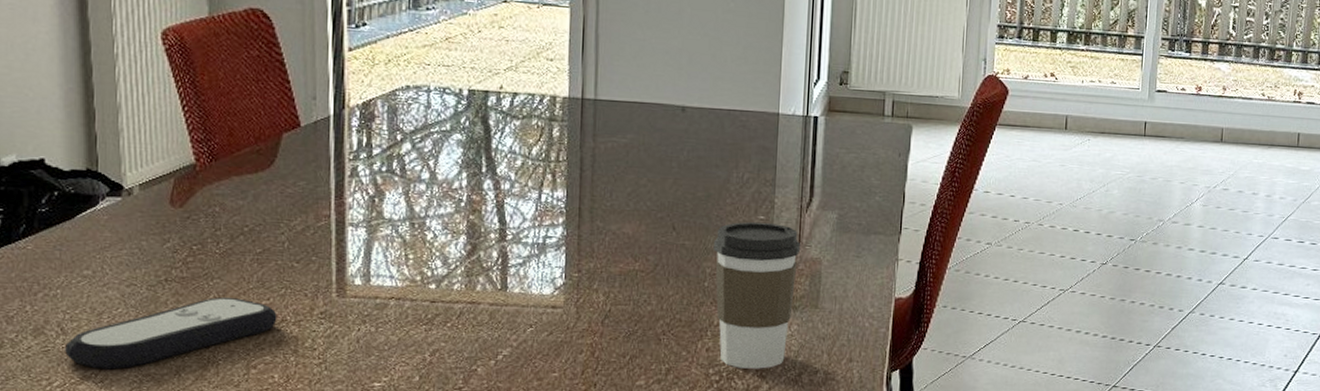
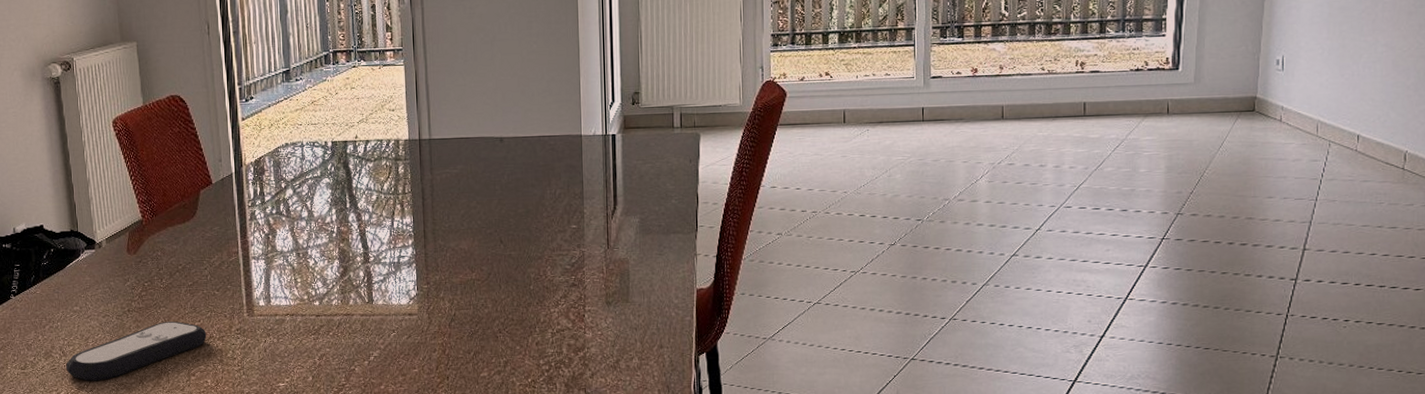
coffee cup: present [713,221,801,369] -> none [535,230,610,358]

